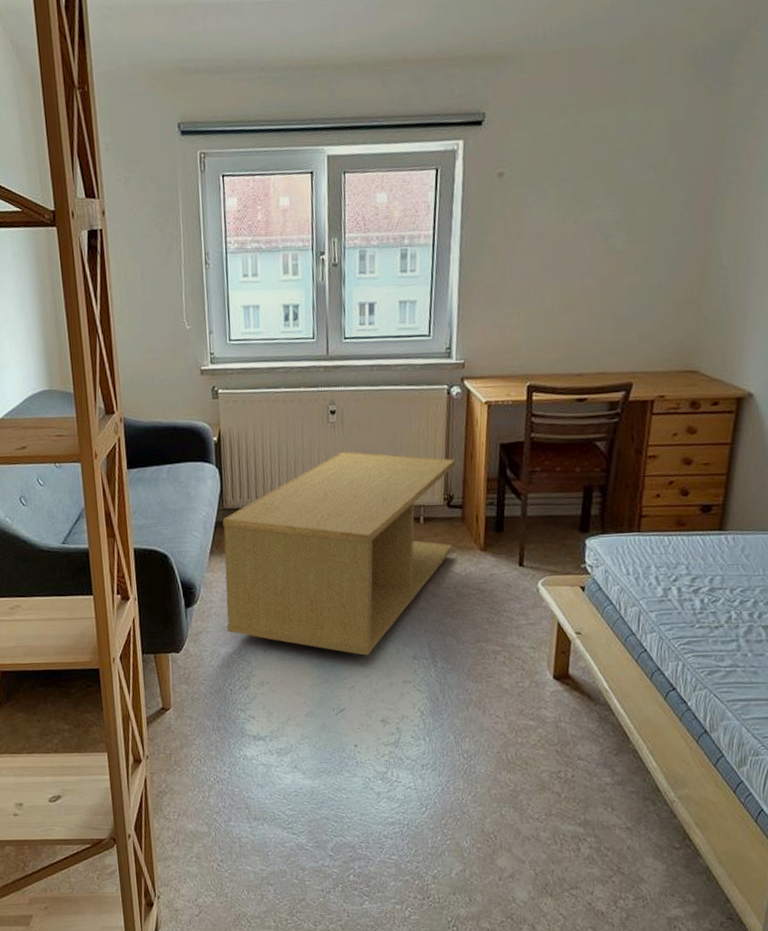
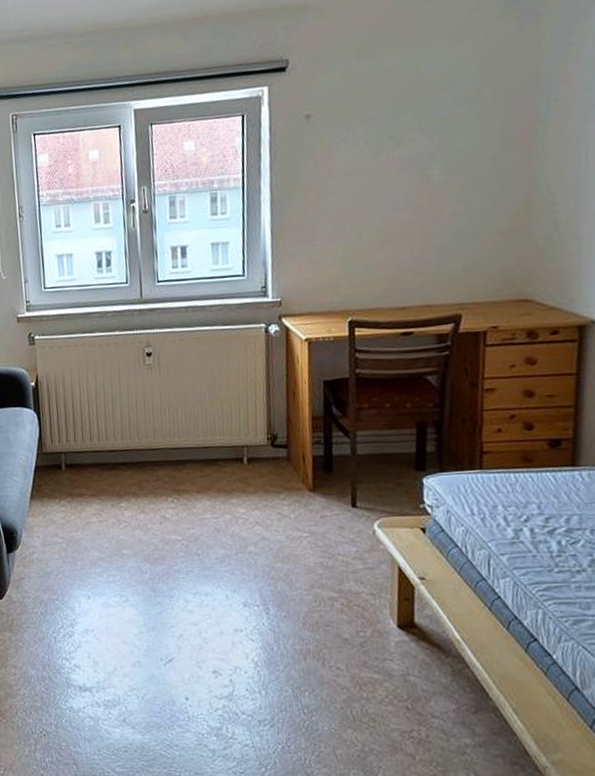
coffee table: present [222,451,456,656] -> none [42,392,280,603]

